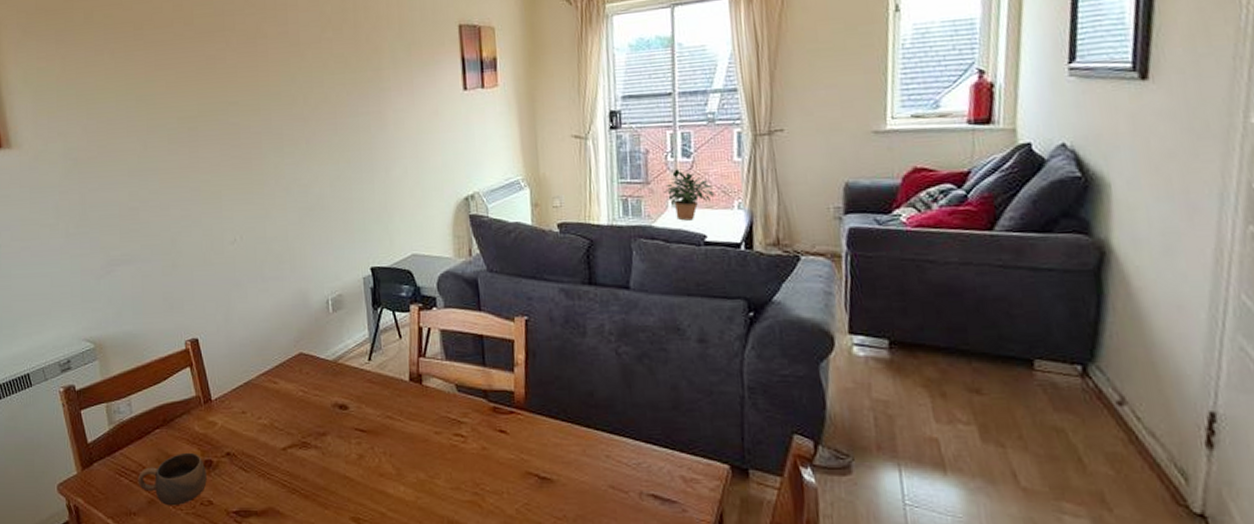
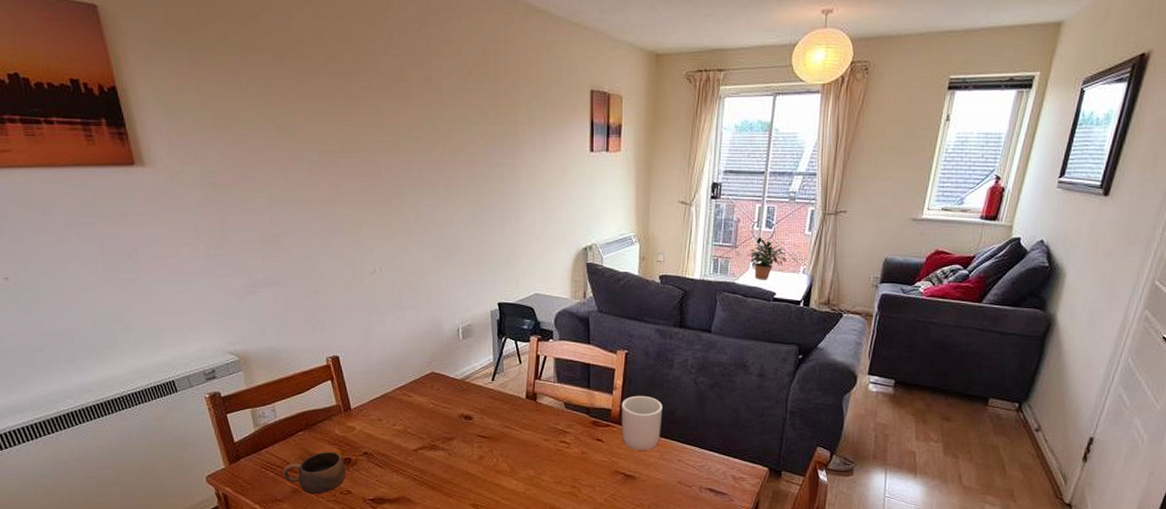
mug: none [526,372,580,444] -> present [621,395,663,450]

